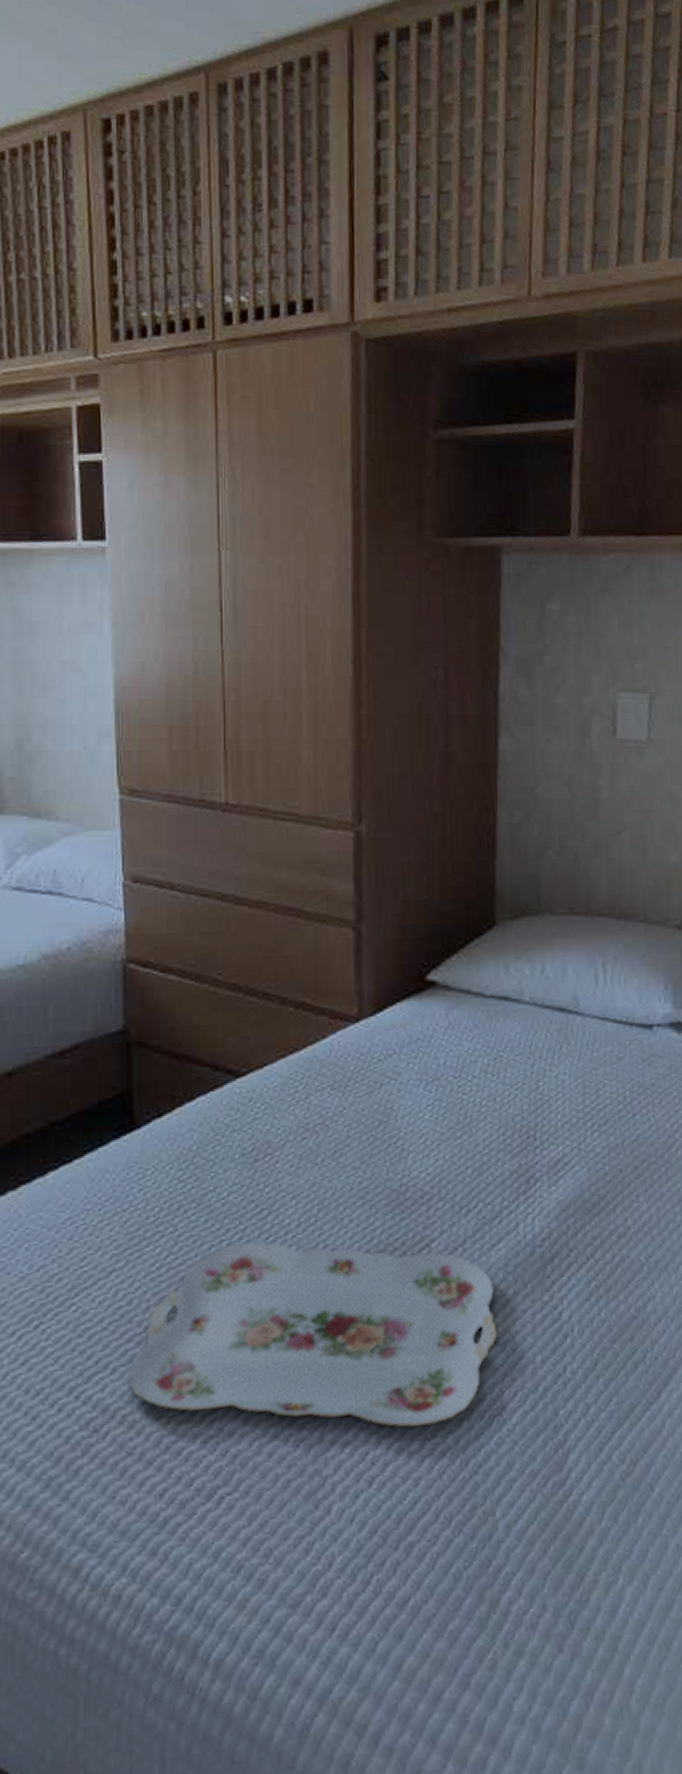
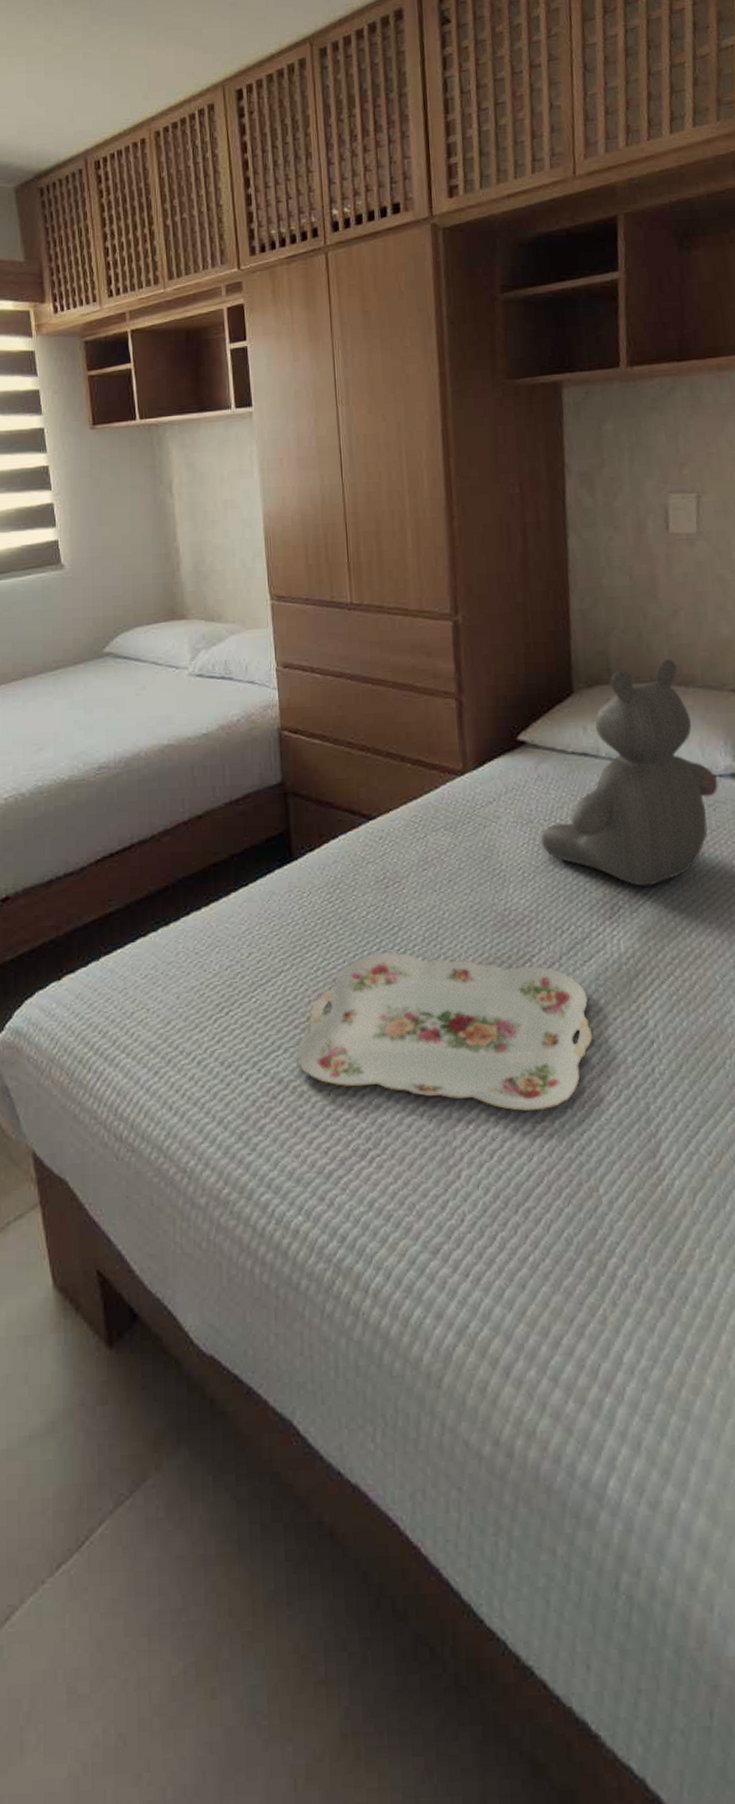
teddy bear: none [449,887,655,1155] -> present [541,658,719,887]

